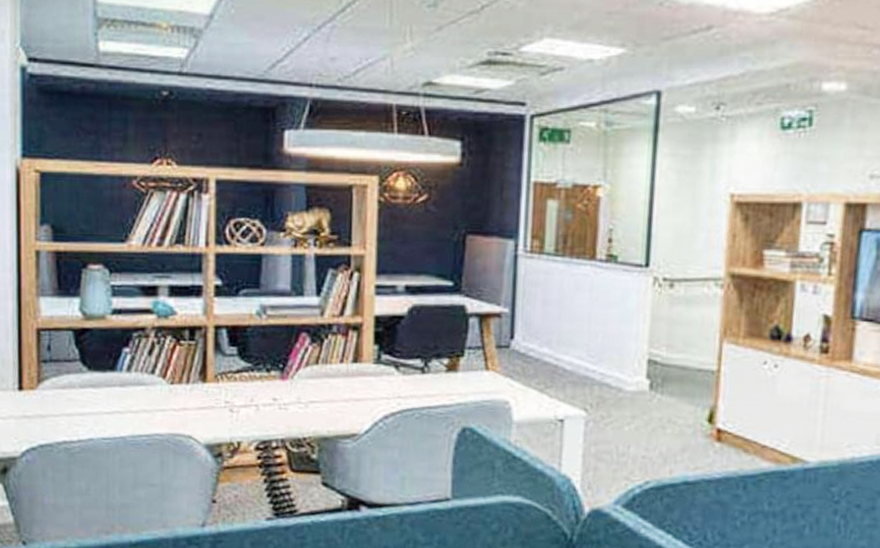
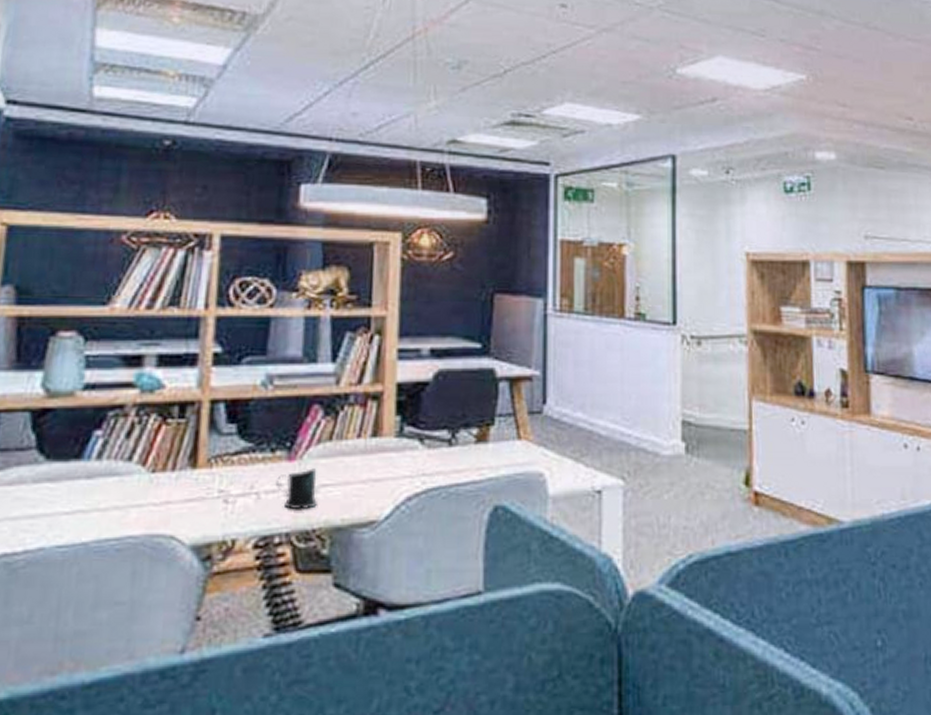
mug: none [271,387,307,421] -> present [275,468,317,509]

